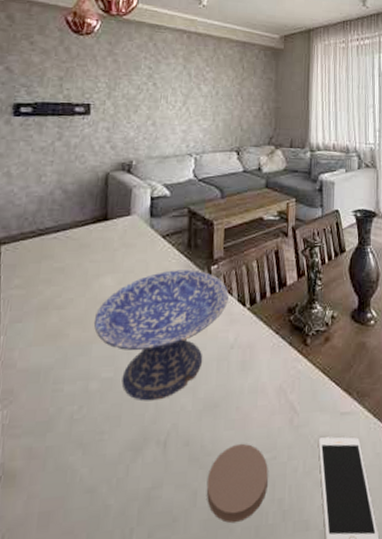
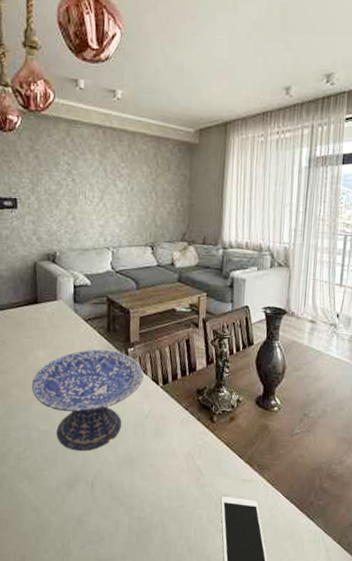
coaster: present [206,443,268,524] -> none [126,492,177,549]

